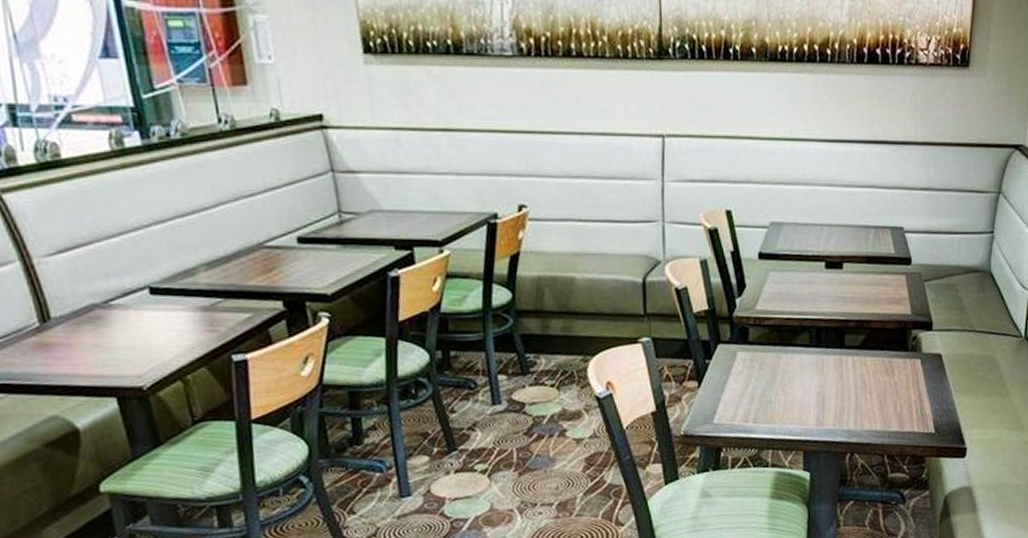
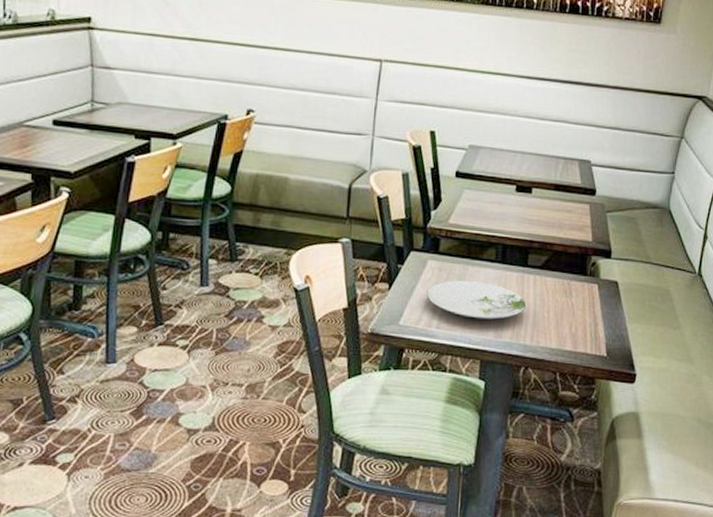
plate: none [740,368,846,409] -> present [427,280,526,320]

